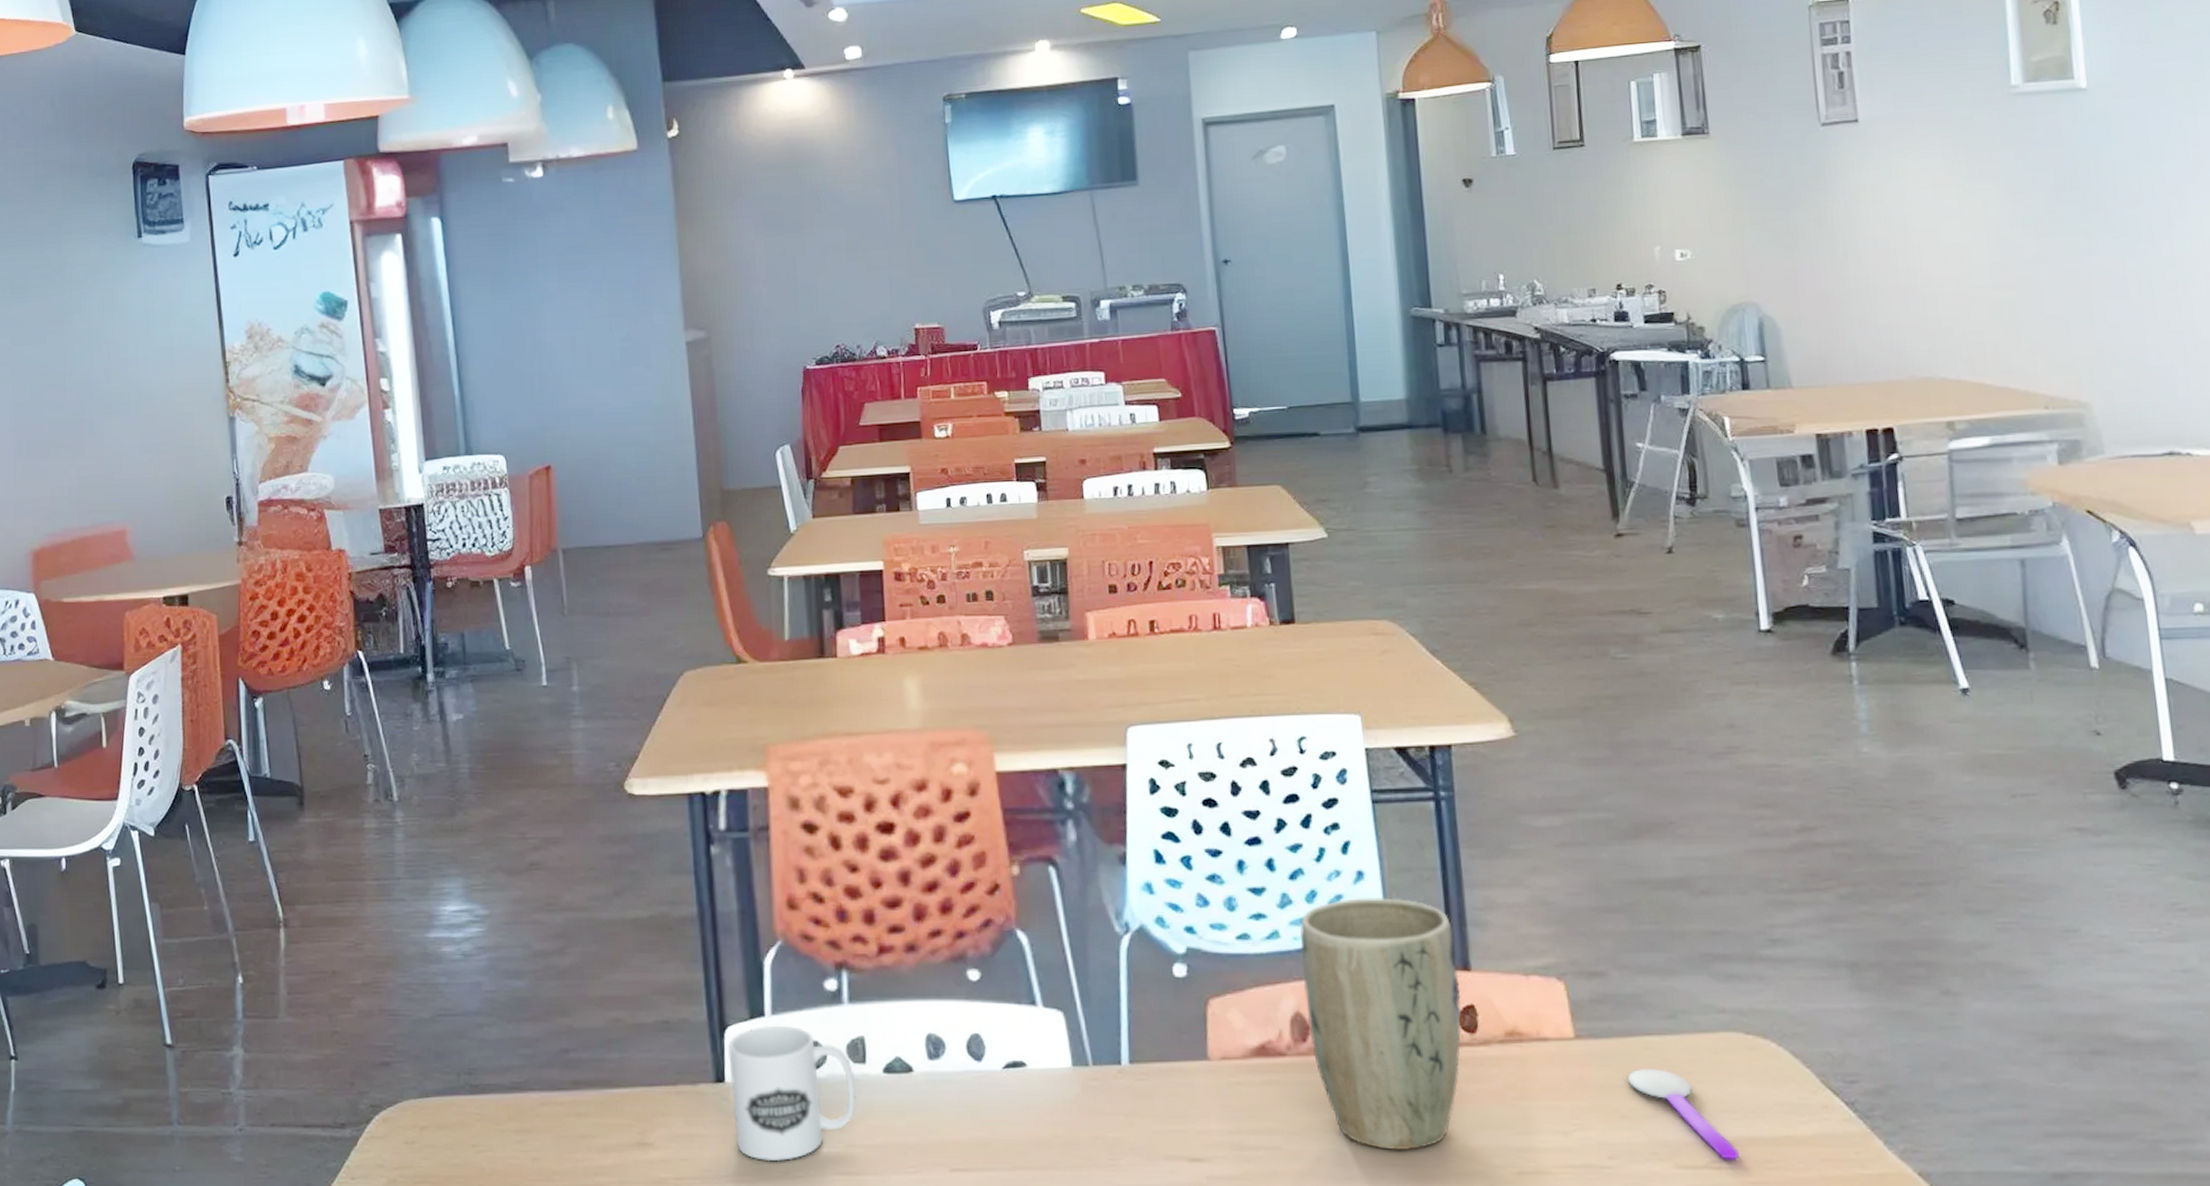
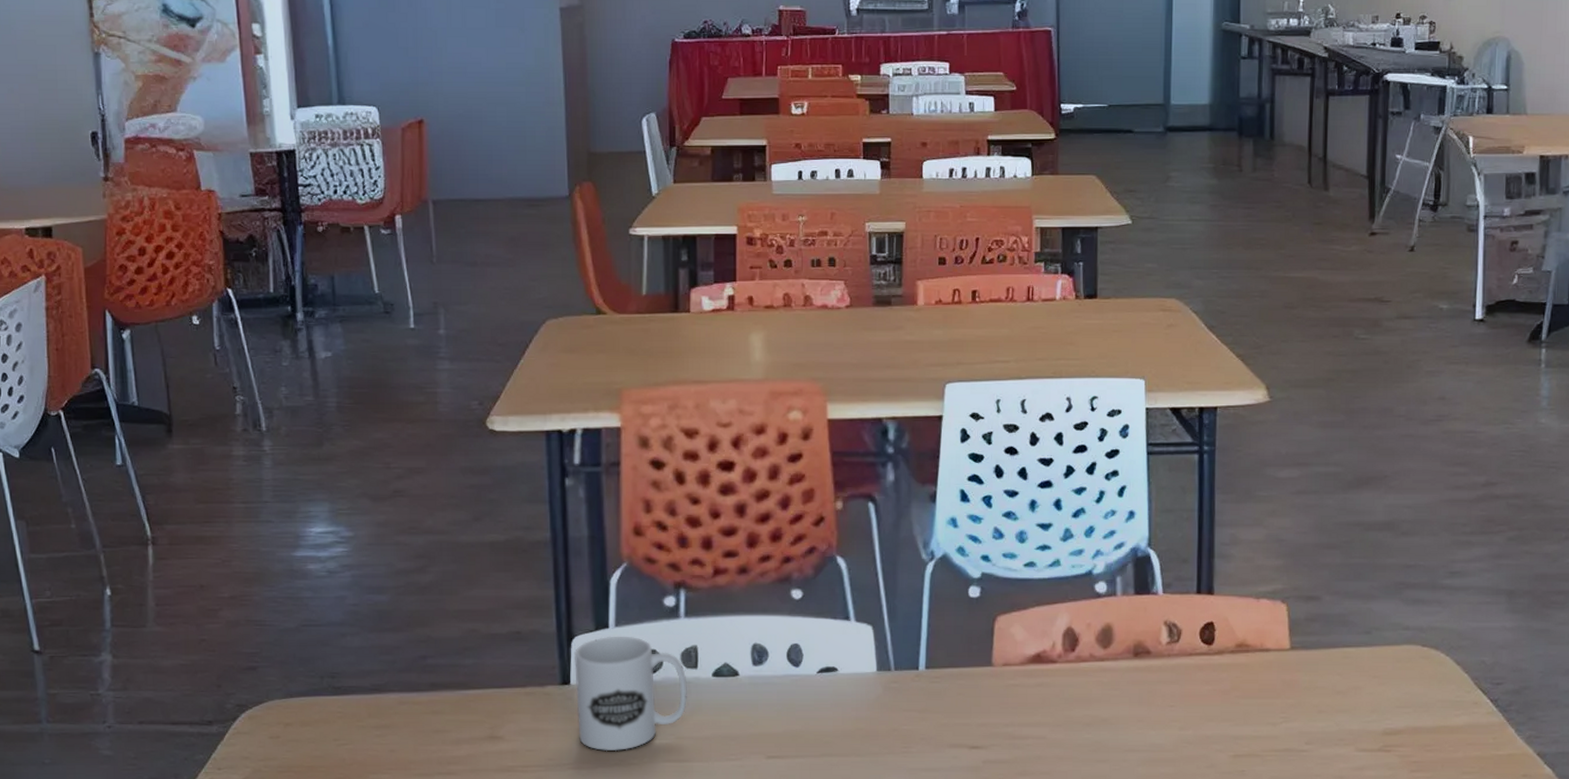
plant pot: present [1299,897,1462,1151] -> none [1076,534,1204,739]
spoon: present [1627,1069,1739,1160] -> none [1327,674,1406,744]

